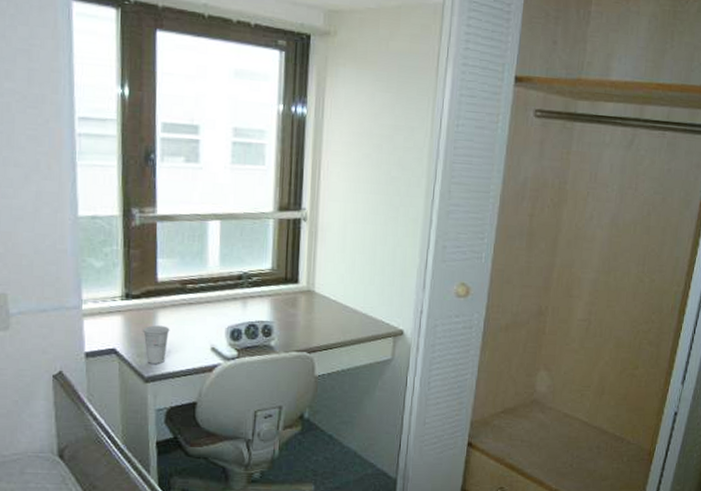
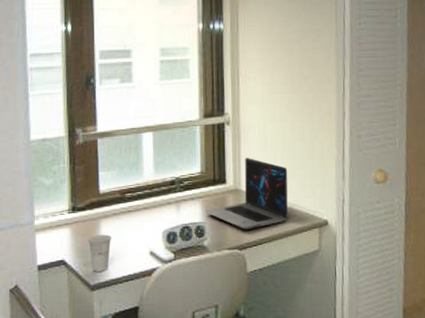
laptop: none [274,257,366,333] -> present [205,157,288,229]

